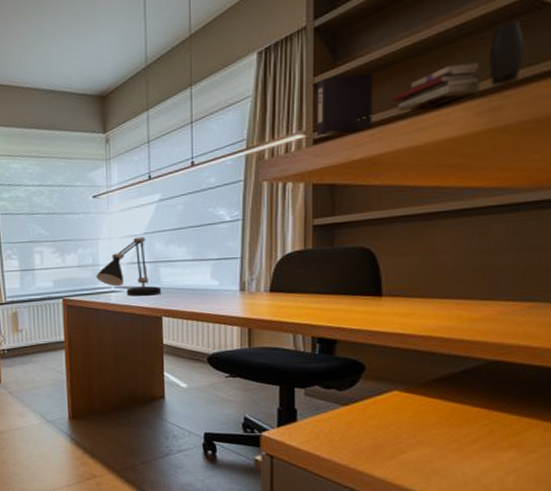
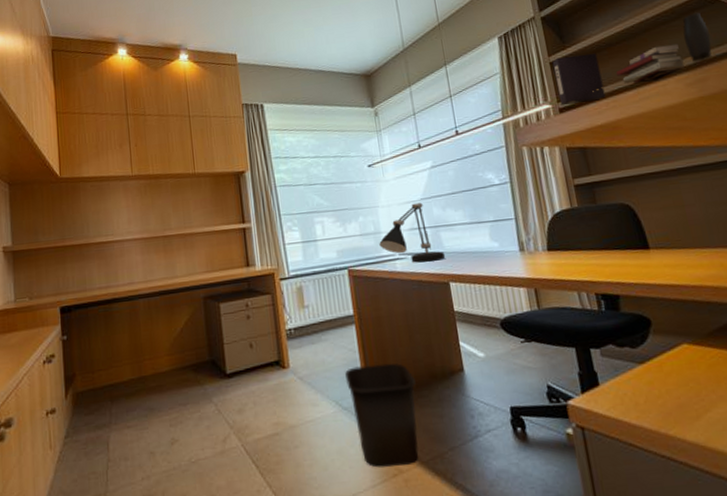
waste bin: none [51,386,117,471] -> present [344,363,419,468]

